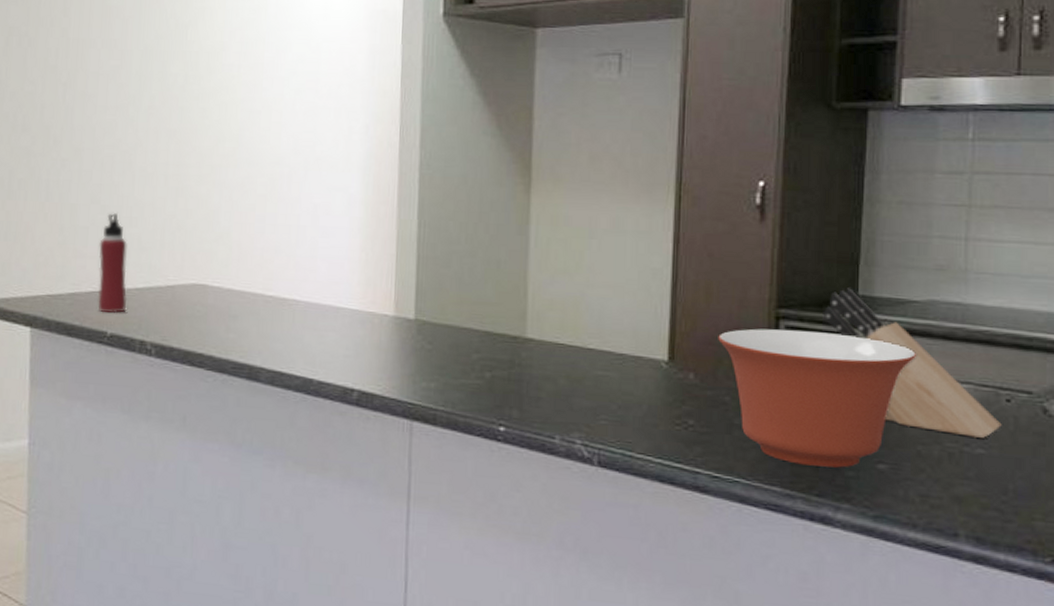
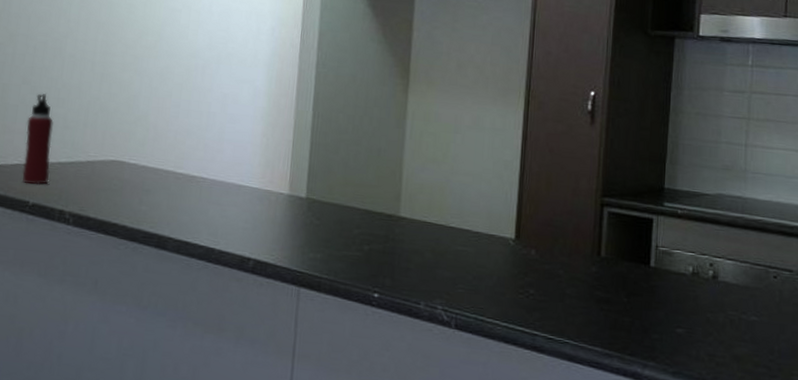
mixing bowl: present [718,328,918,468] -> none [555,213,708,332]
knife block: present [824,288,1002,438] -> none [638,182,770,308]

